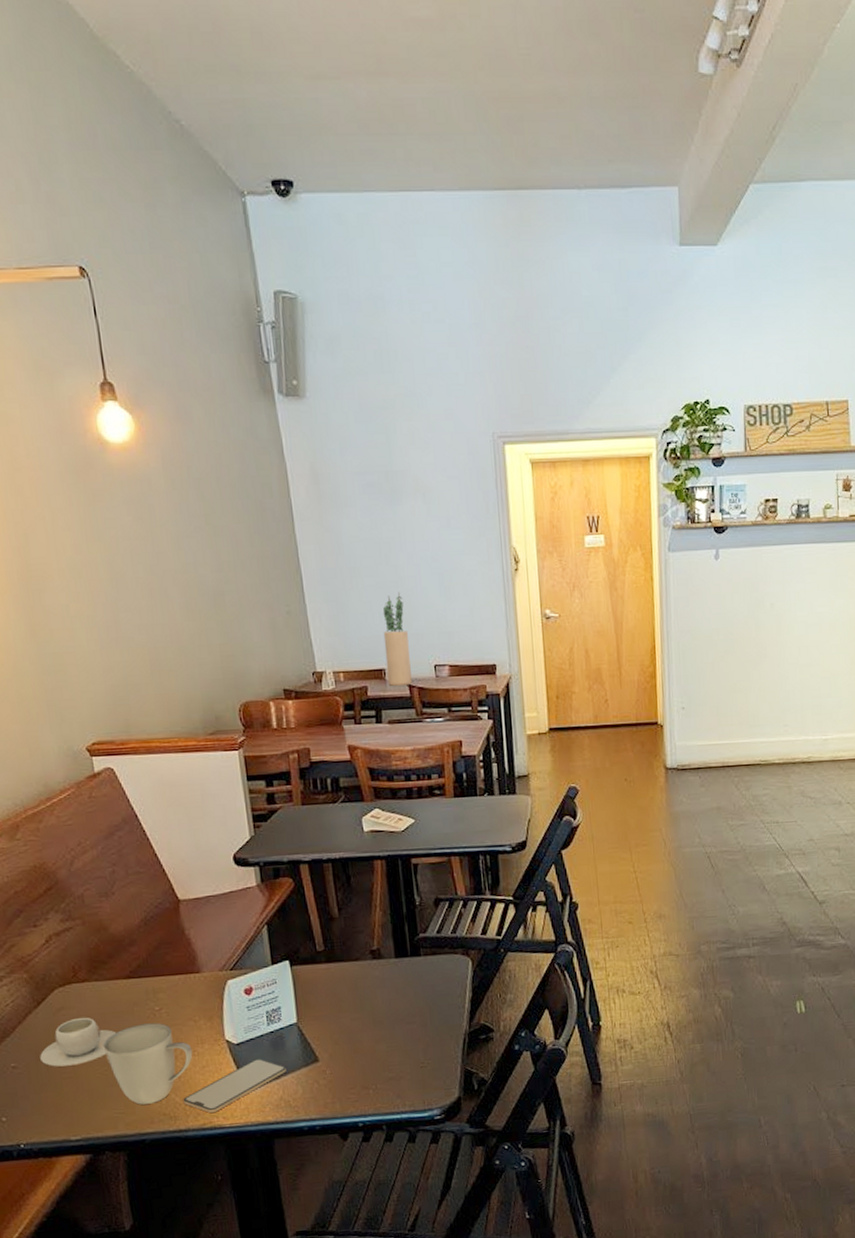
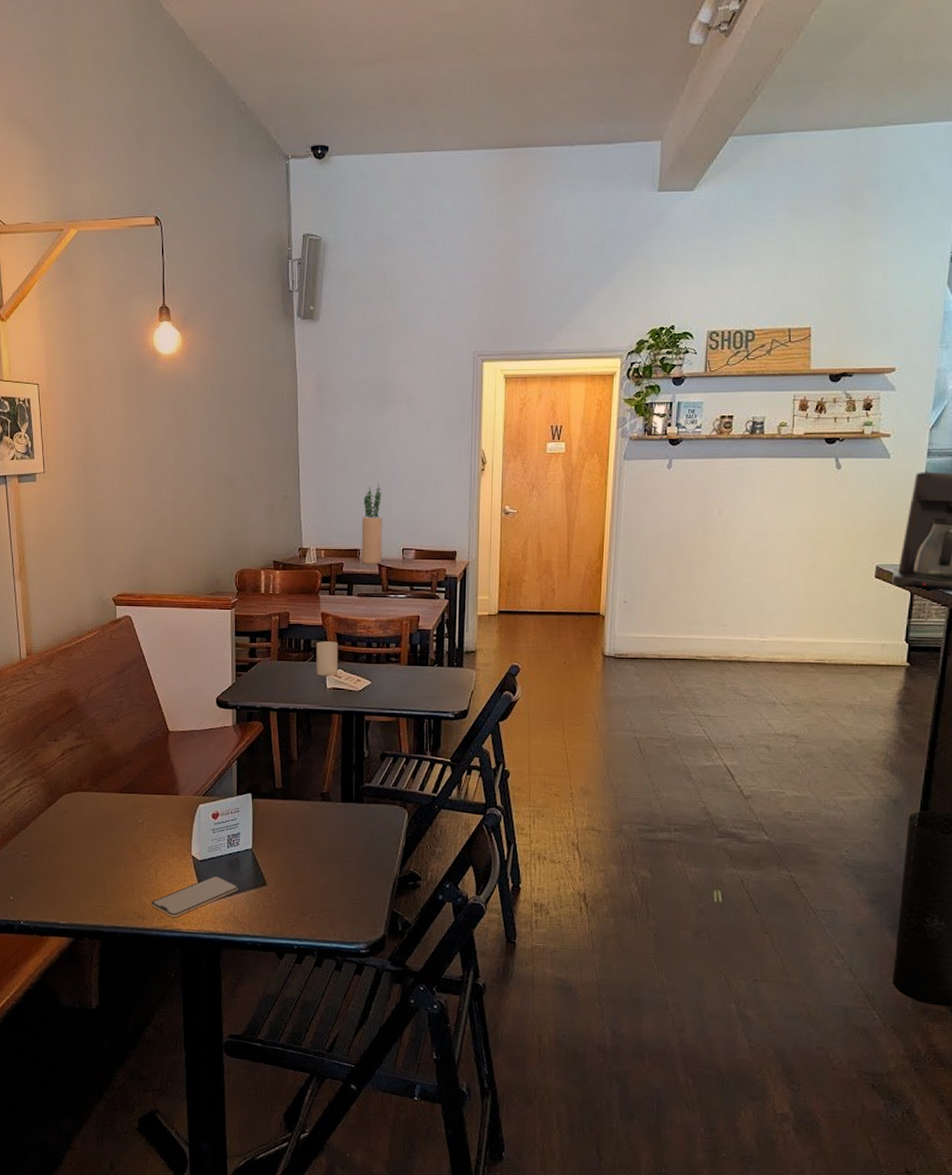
teacup: present [40,1017,117,1067] -> none [45,820,106,861]
mug: present [102,1022,193,1105] -> none [94,833,164,902]
cup: none [346,777,376,819] -> present [316,641,339,676]

